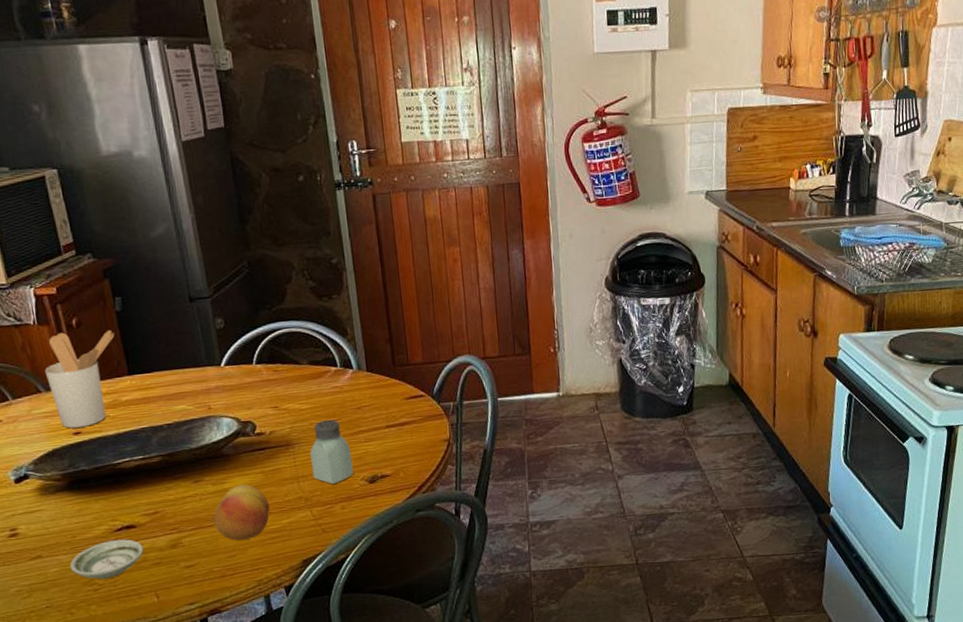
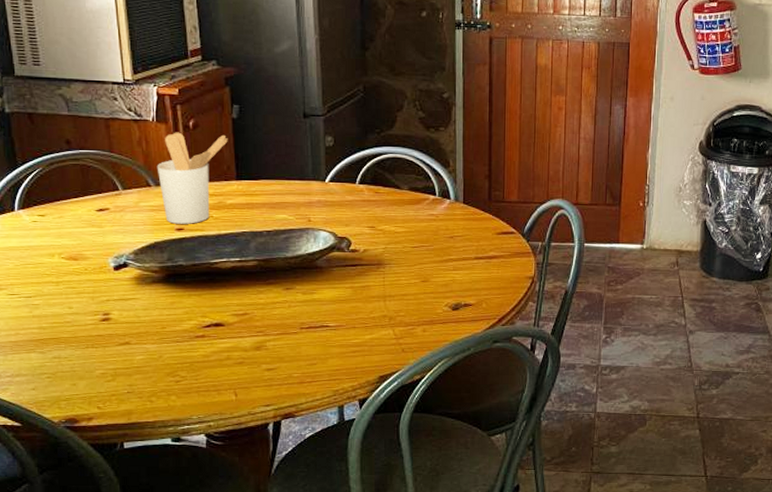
saucer: present [69,539,144,580] -> none [155,336,228,372]
fruit: present [213,484,270,541] -> none [299,297,354,350]
saltshaker: present [310,420,353,485] -> none [399,245,438,308]

